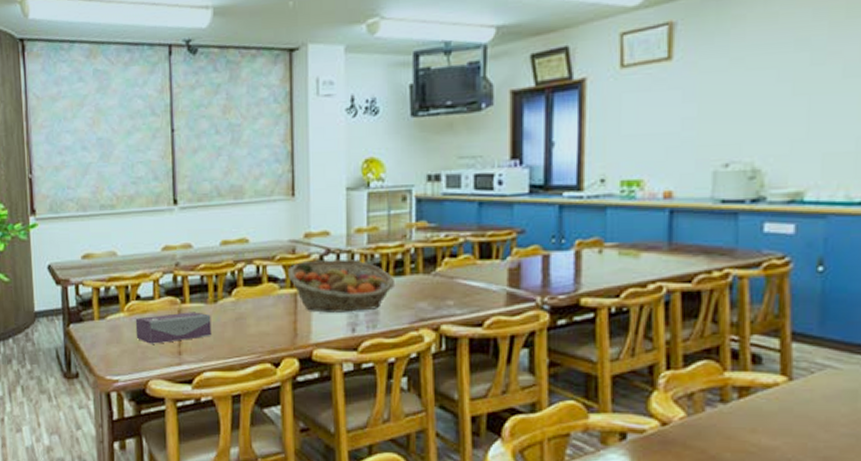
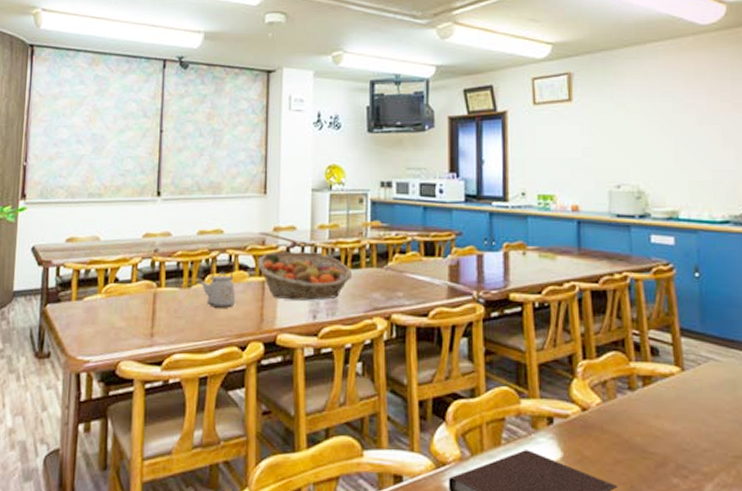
tissue box: present [135,312,212,344] -> none [111,295,184,326]
kettle: none [226,270,266,323] -> present [199,259,236,308]

